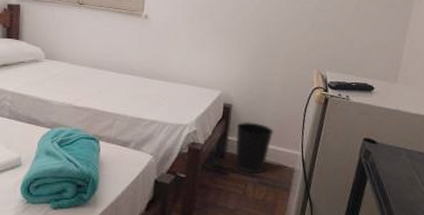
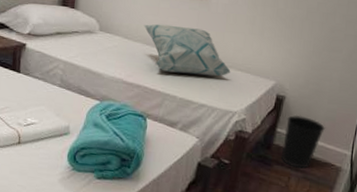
decorative pillow: none [88,47,177,92] -> present [143,24,231,77]

